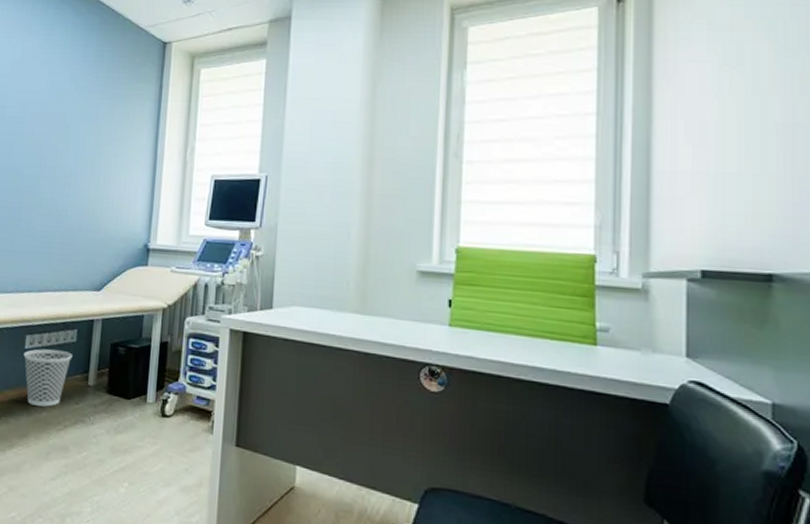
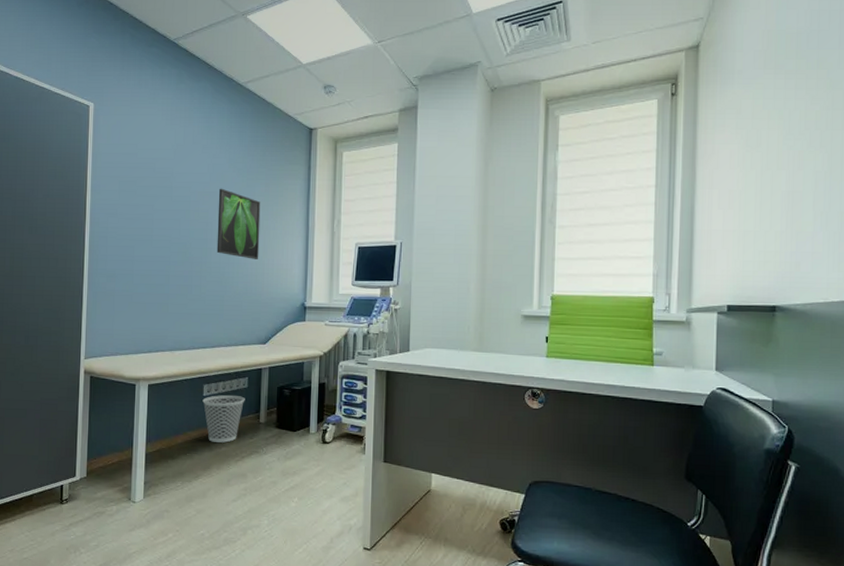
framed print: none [50,108,104,191] -> present [216,188,261,259]

